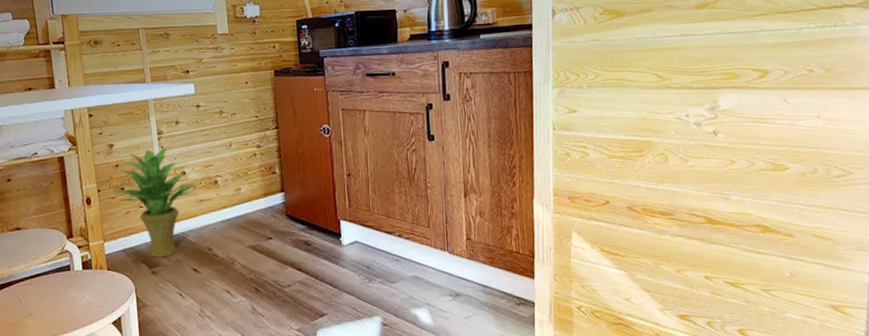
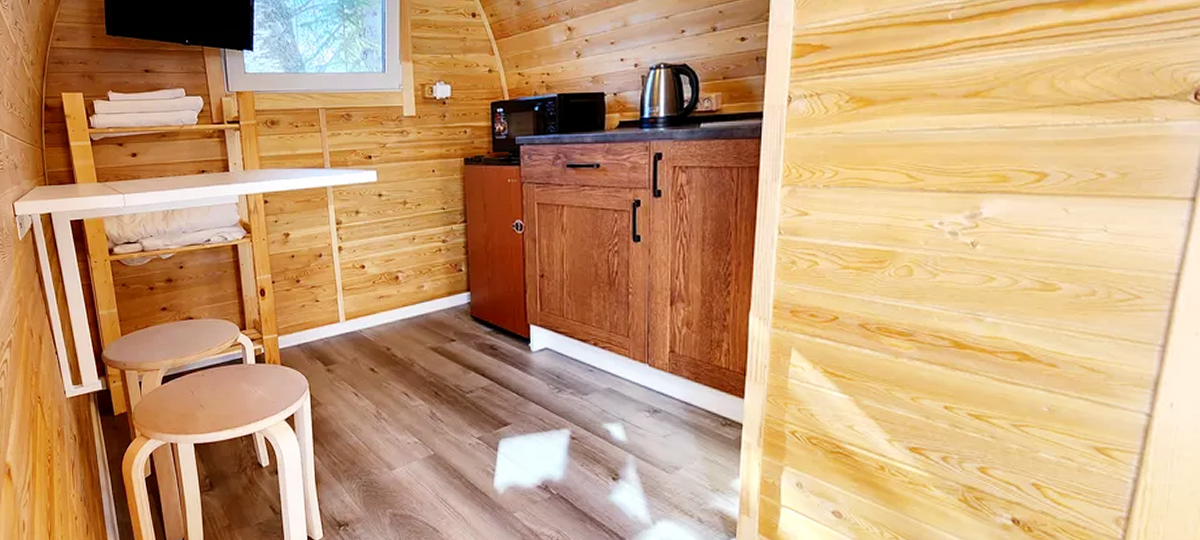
potted plant: present [112,147,197,258] -> none [287,239,377,355]

